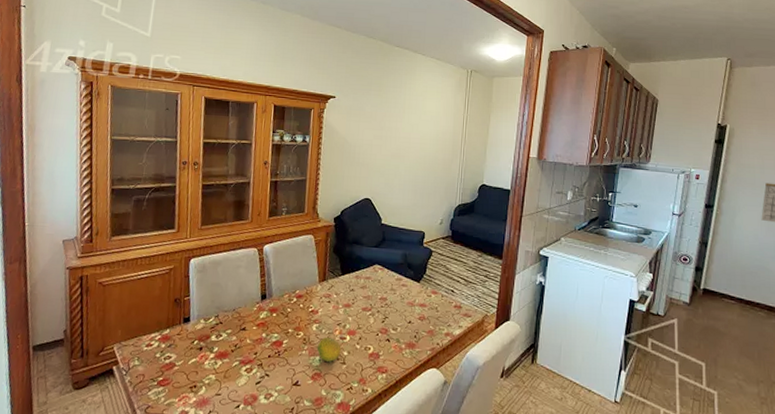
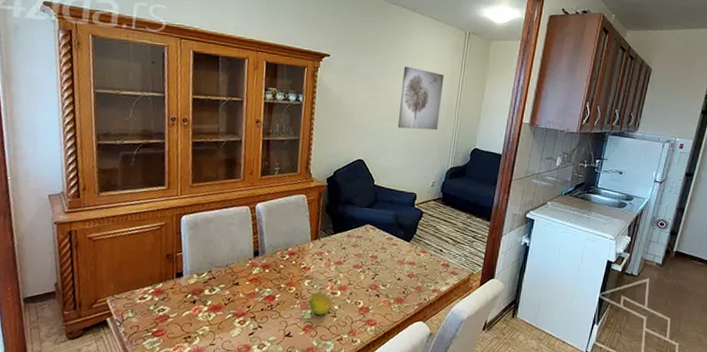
wall art: none [403,105,448,167] -> present [397,66,444,131]

